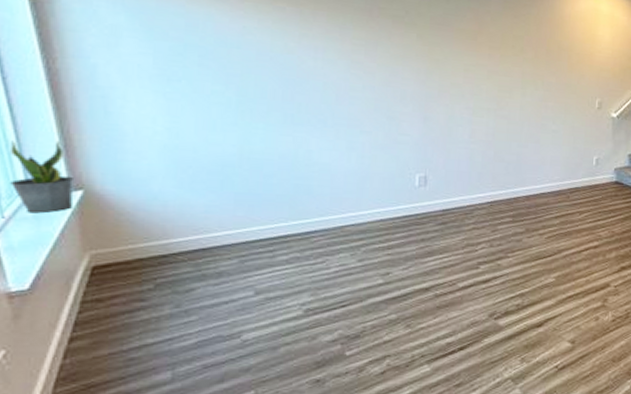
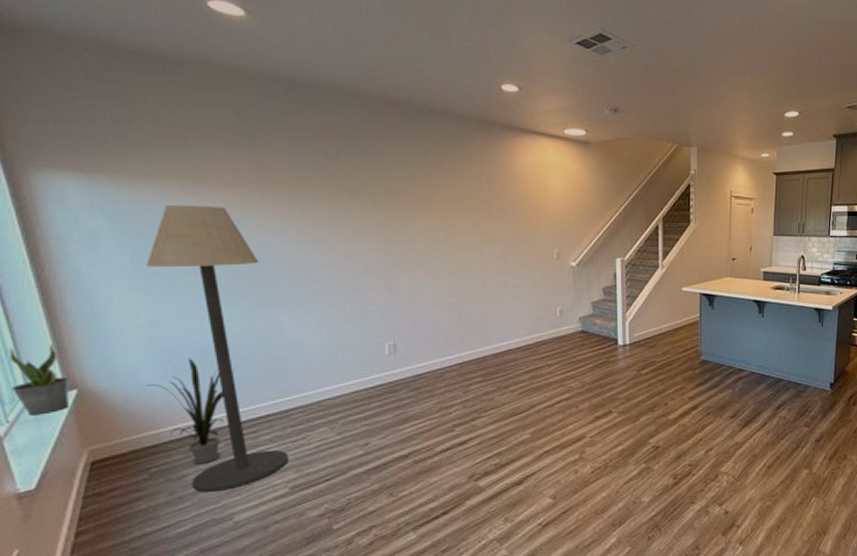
house plant: none [159,170,242,280] -> present [147,358,225,465]
floor lamp: none [169,10,305,308] -> present [146,205,289,492]

